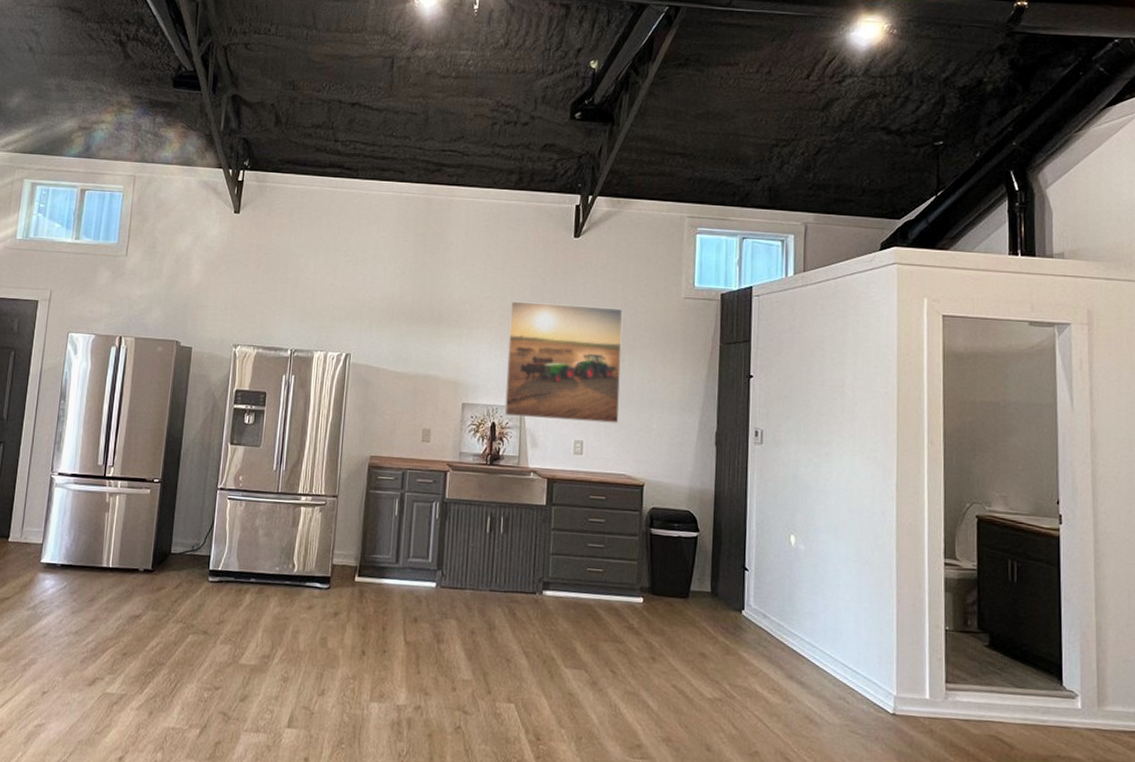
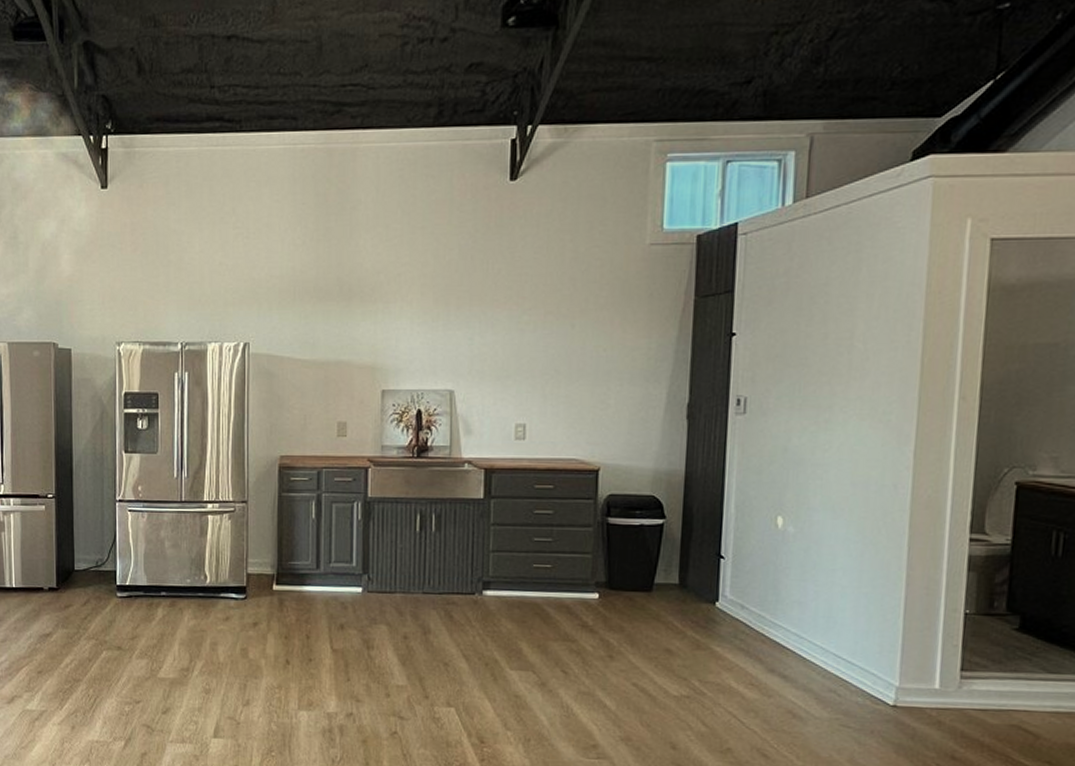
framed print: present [504,301,623,424] -> none [431,263,573,402]

